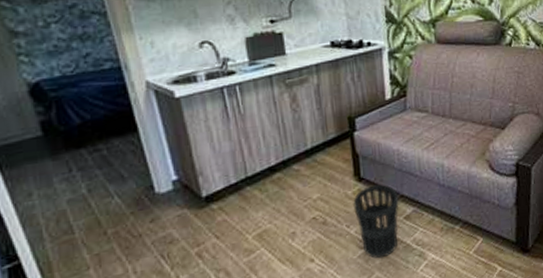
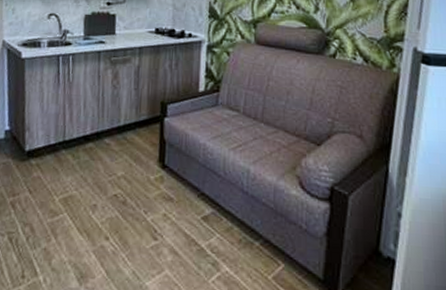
wastebasket: present [353,184,400,259] -> none [153,175,200,256]

